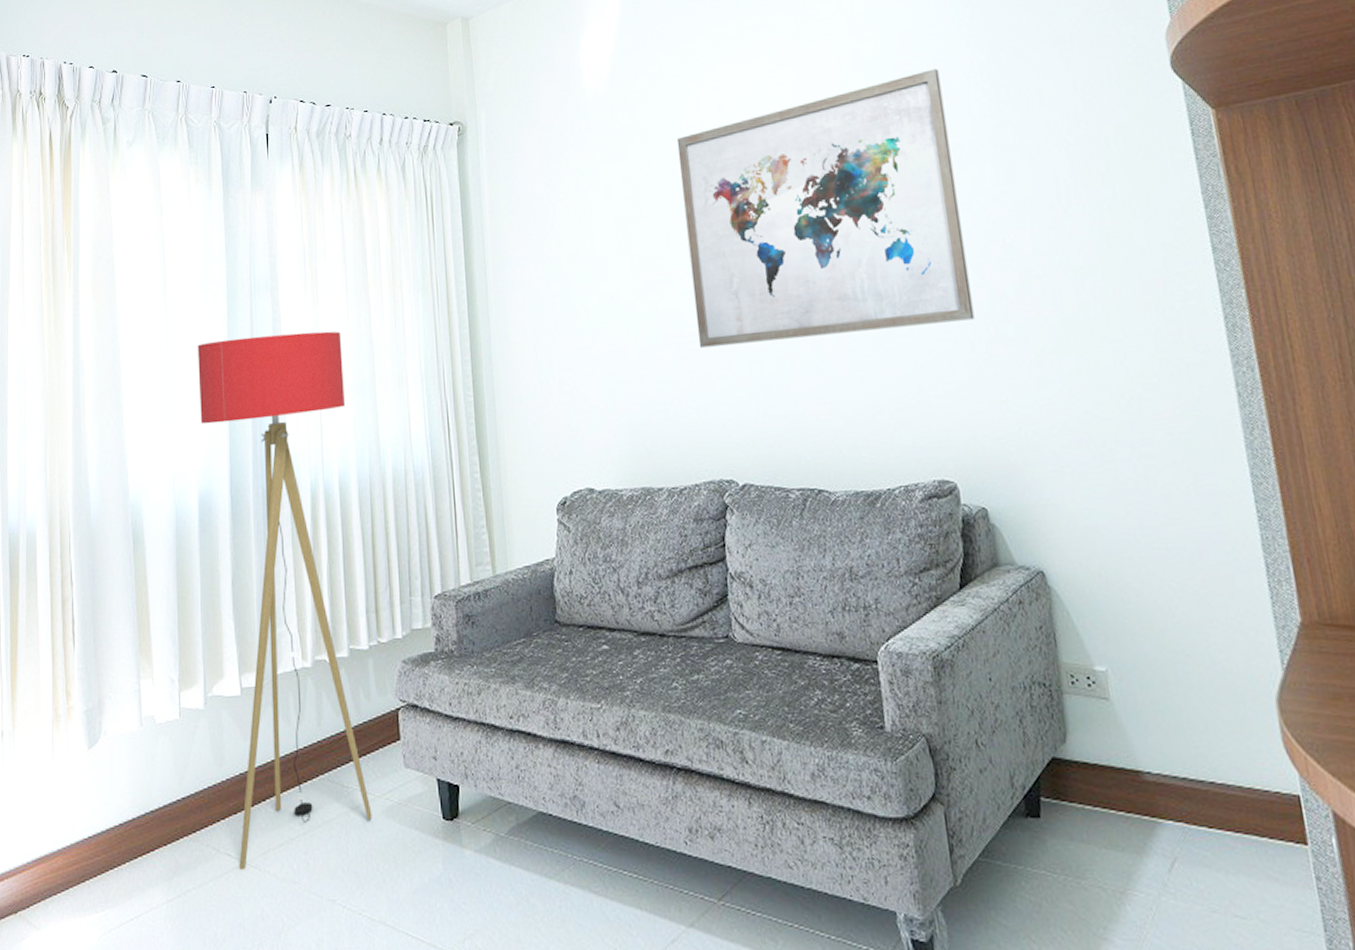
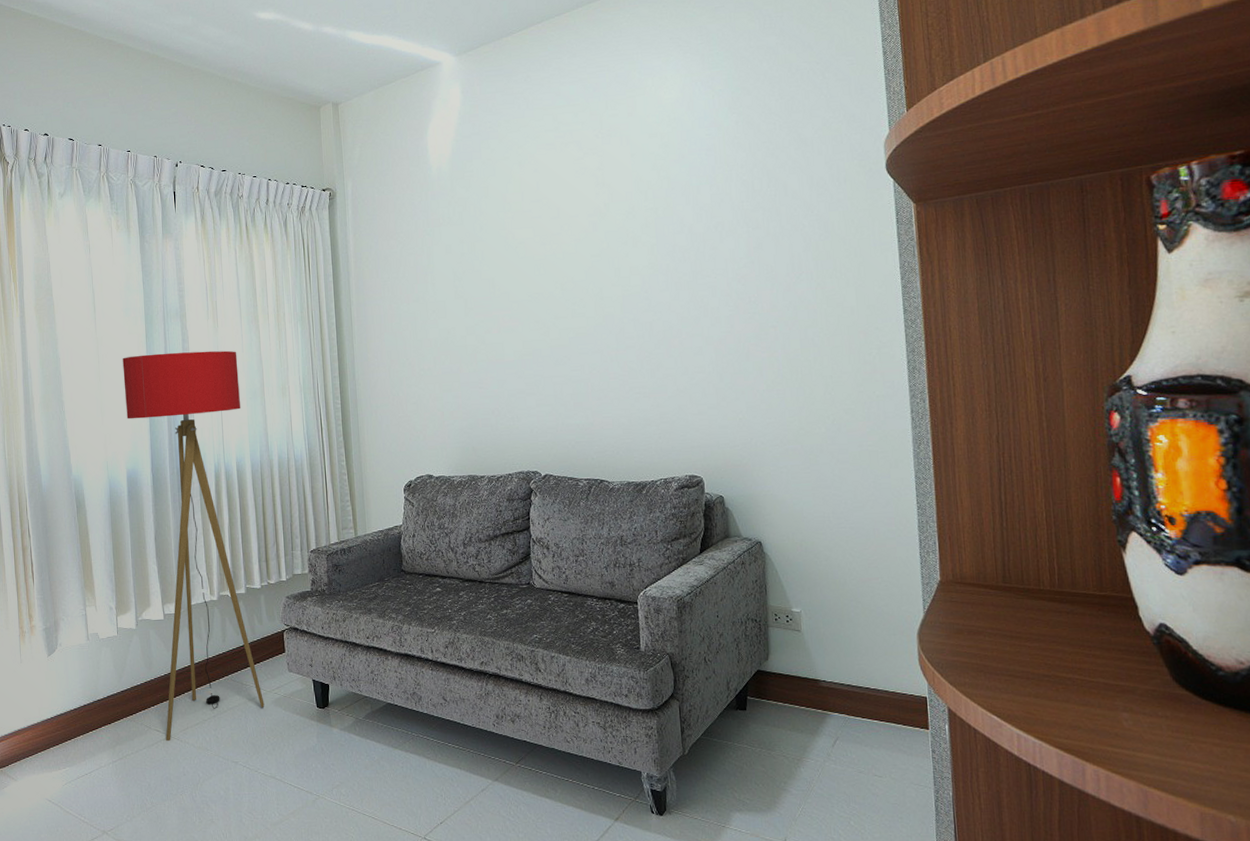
wall art: present [676,68,975,348] -> none [503,162,724,373]

